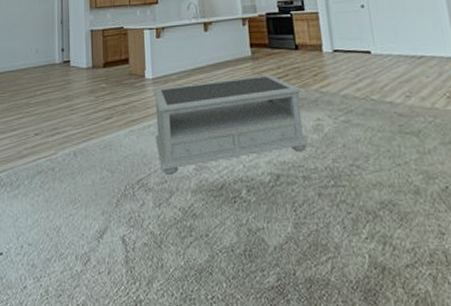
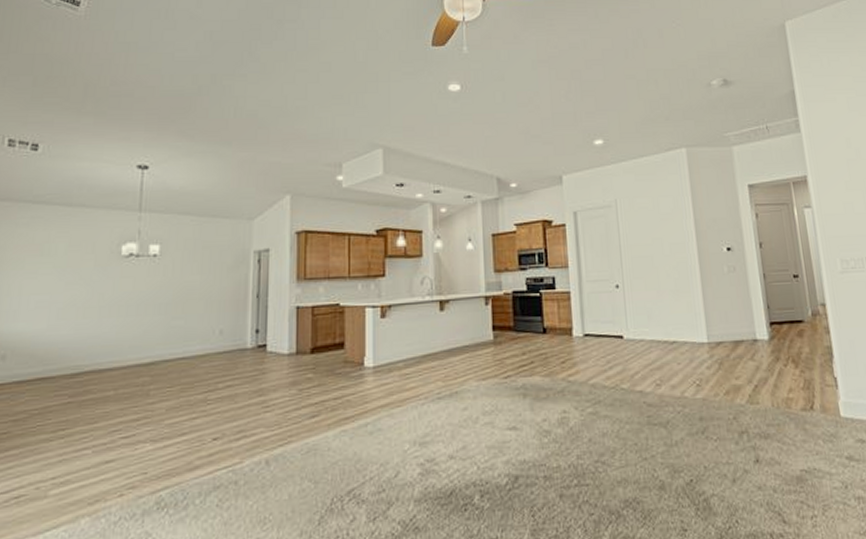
coffee table: present [152,75,309,175] -> none [372,362,553,482]

